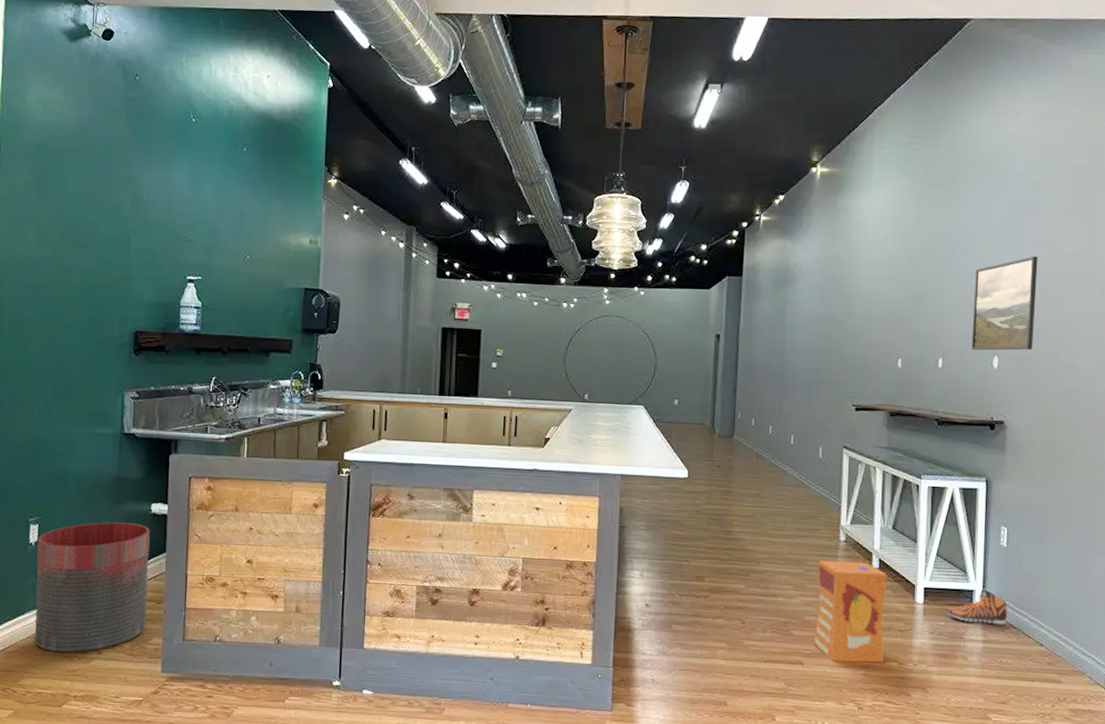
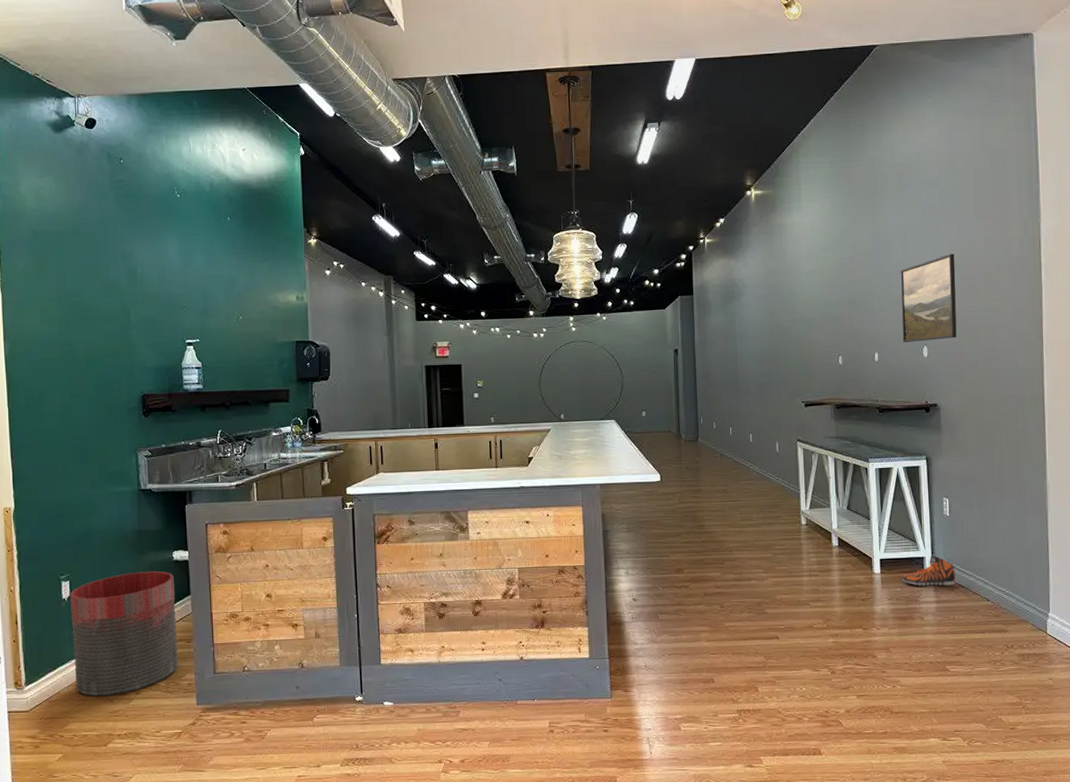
carton: present [813,559,887,663] -> none [784,541,849,633]

